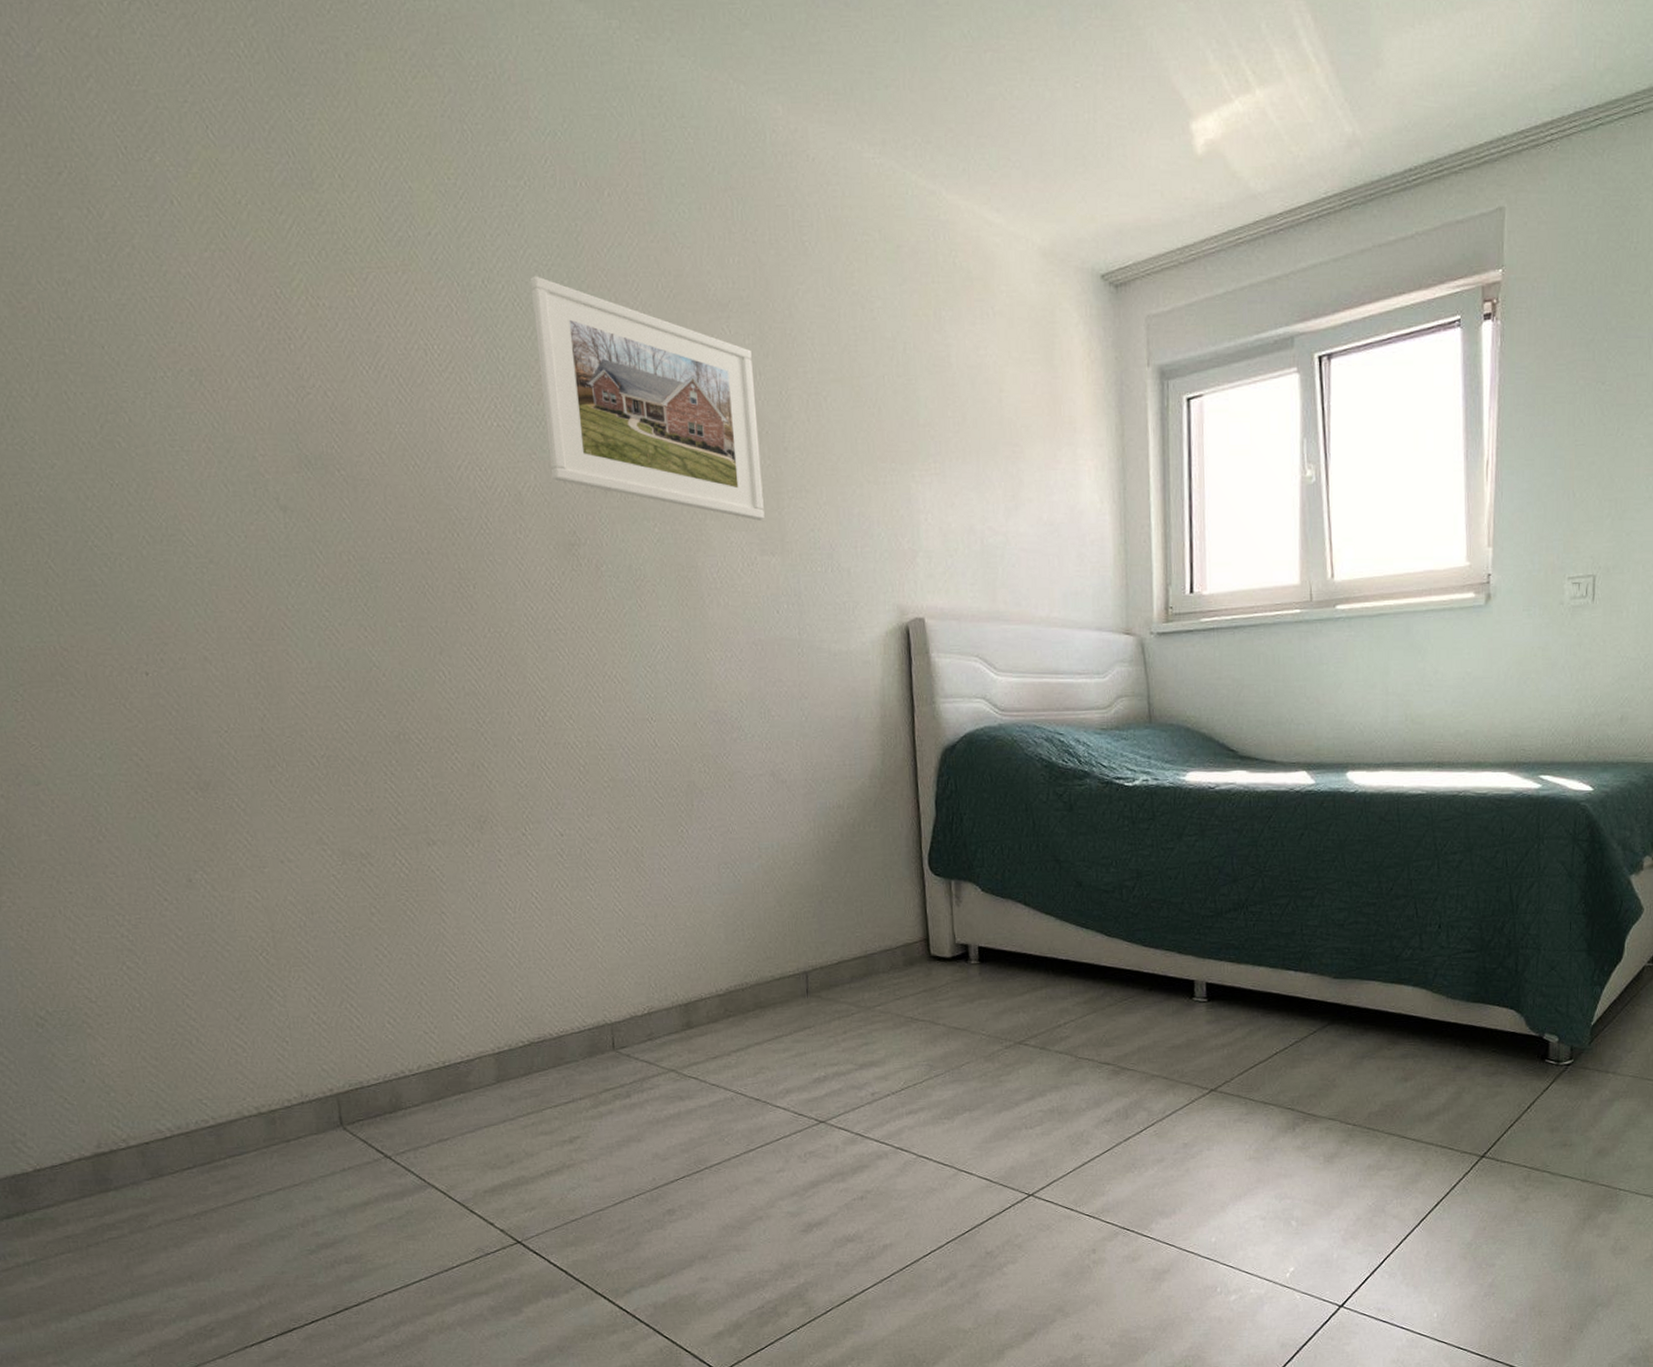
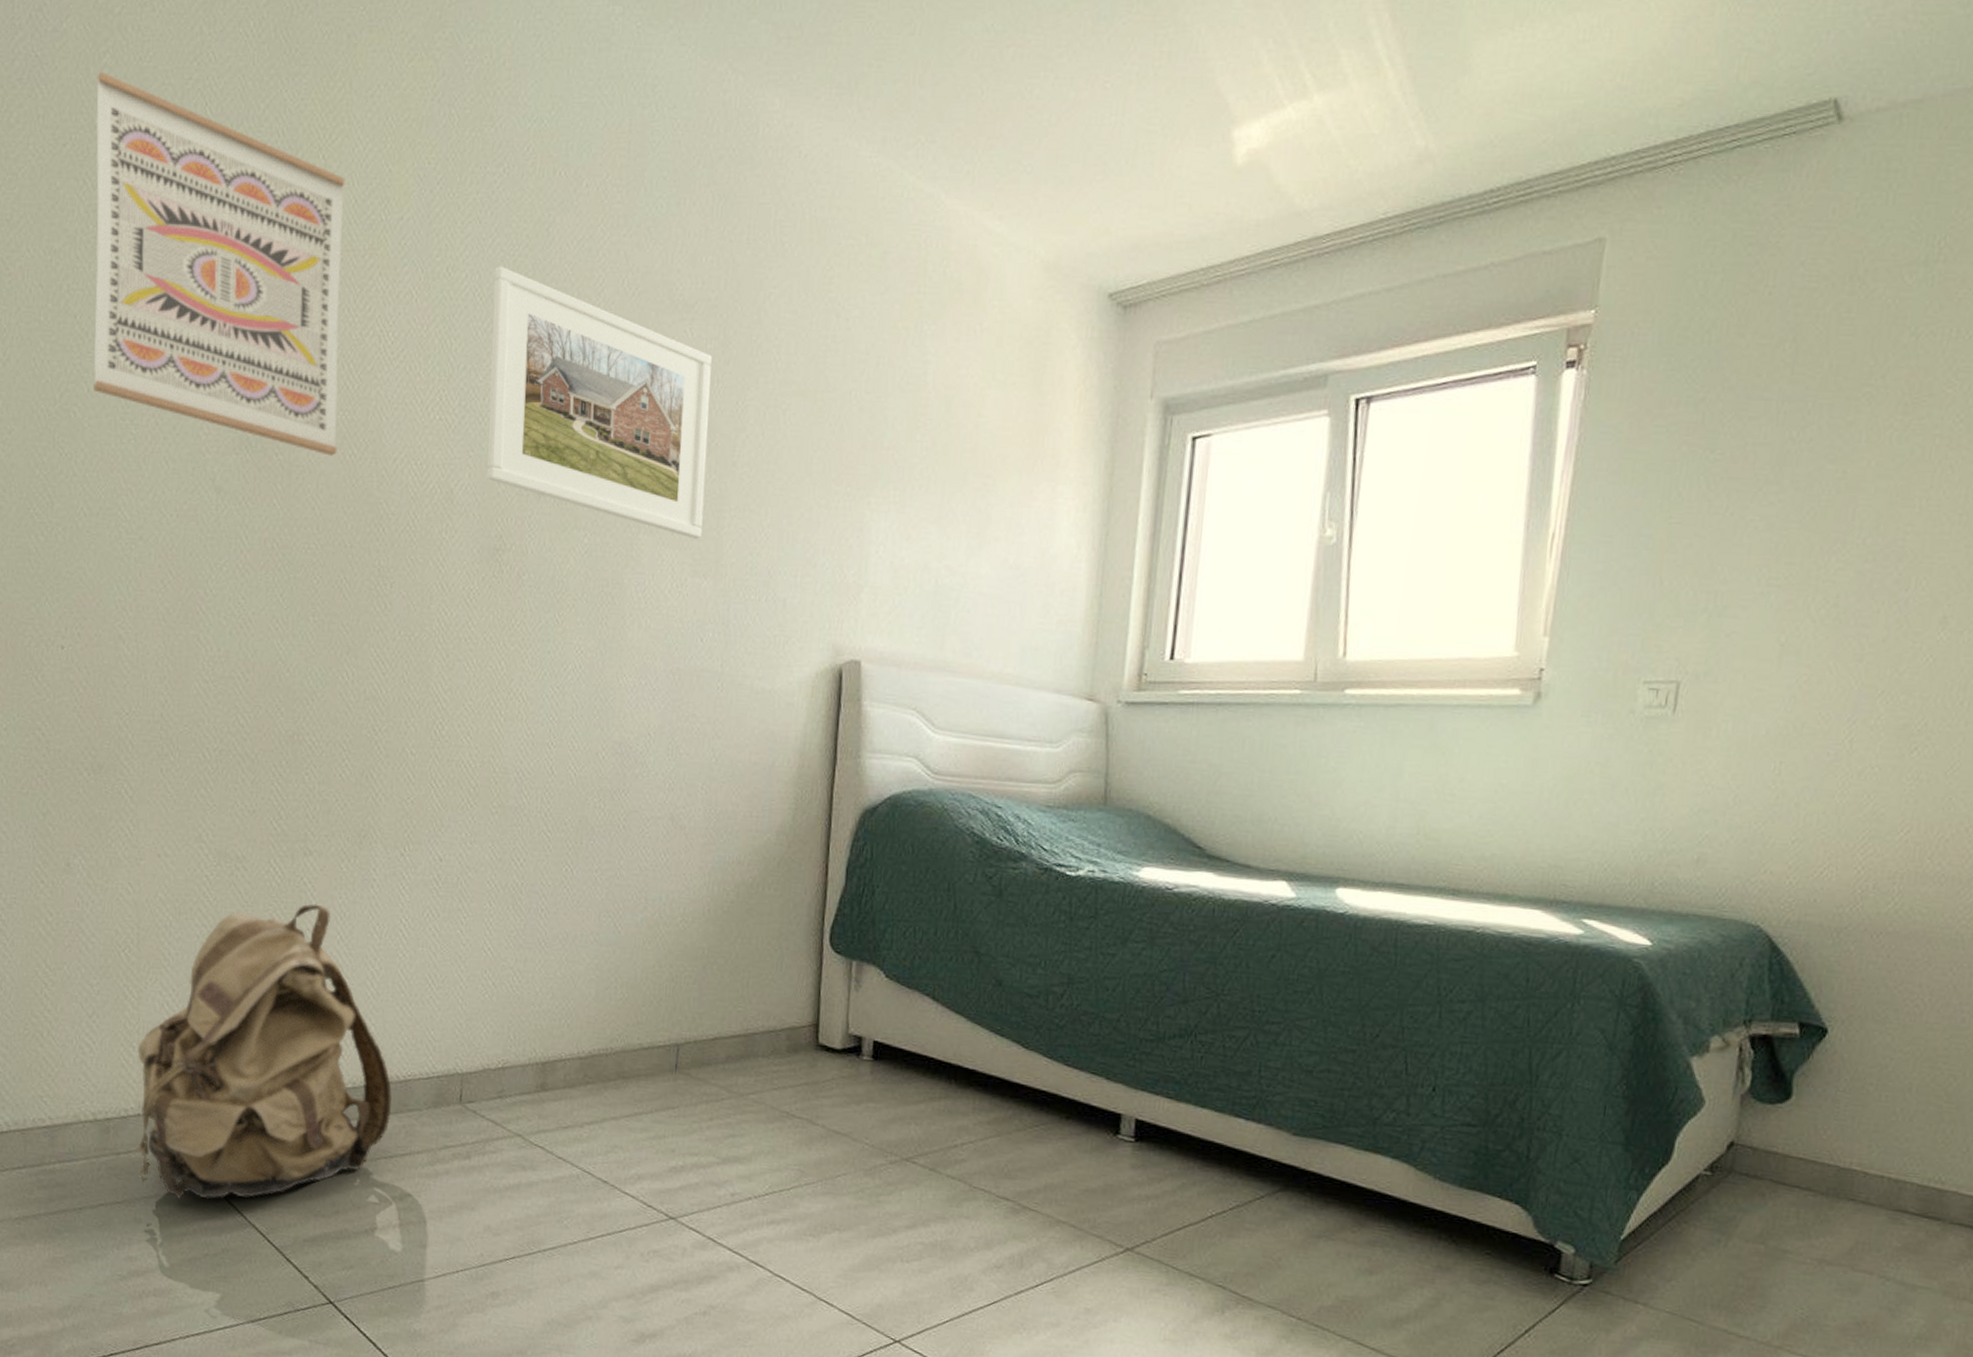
wall art: none [83,96,400,468] -> present [93,71,345,456]
backpack: none [291,888,550,1173] -> present [136,903,392,1199]

